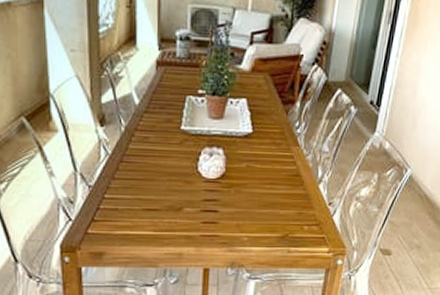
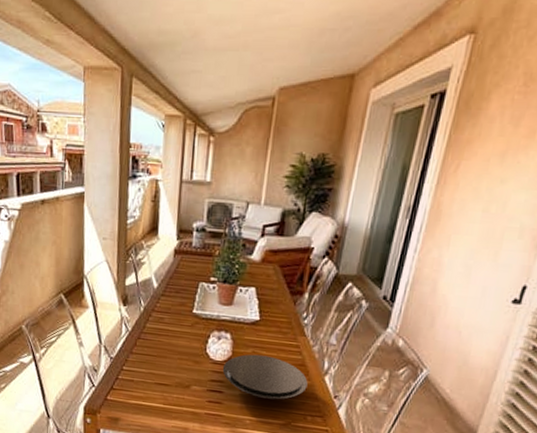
plate: none [216,168,303,213] -> present [222,354,308,400]

